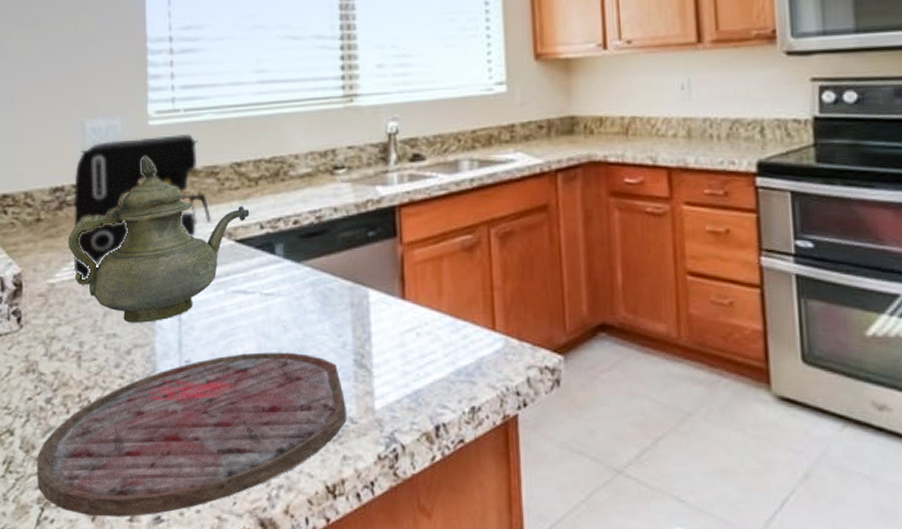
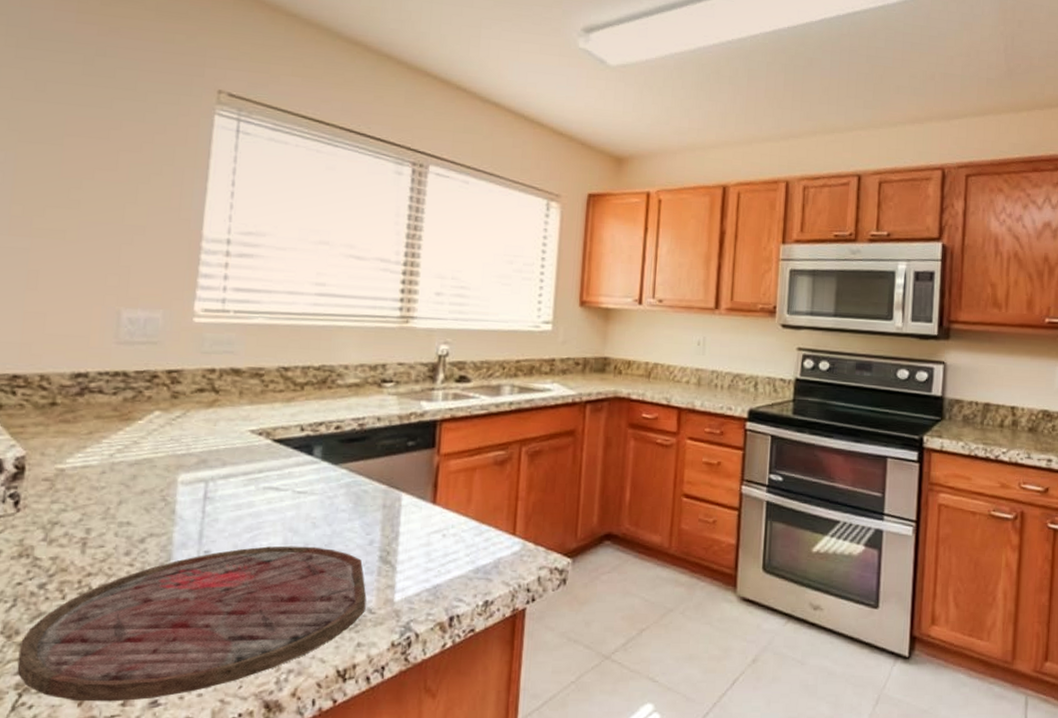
teapot: present [68,157,250,323] -> none [85,352,292,513]
coffee maker: present [73,133,212,281] -> none [90,332,251,468]

